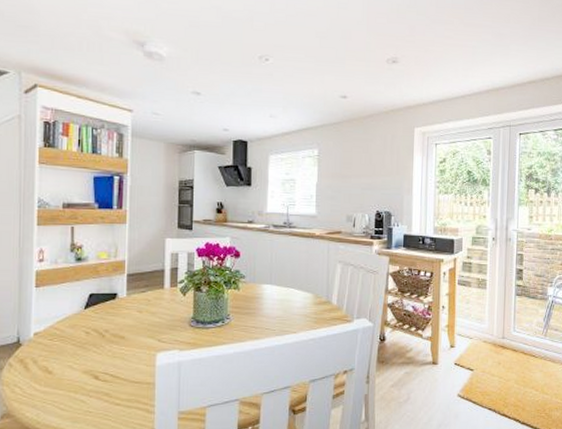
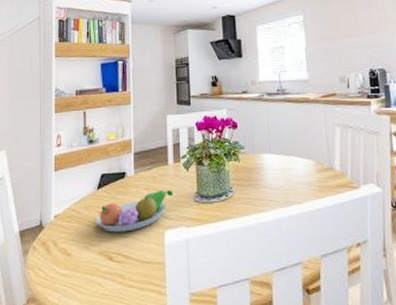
fruit bowl: none [81,314,168,352] -> present [95,190,174,233]

